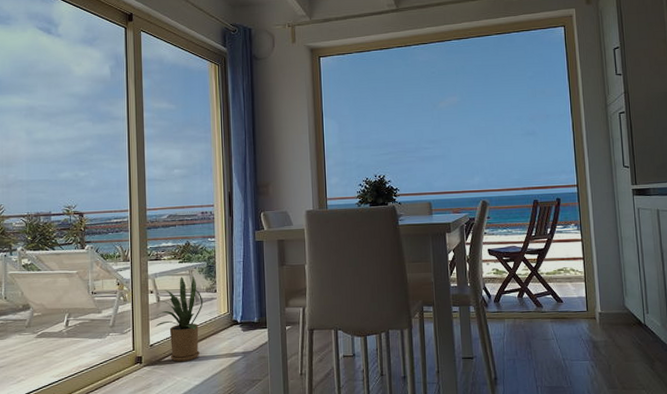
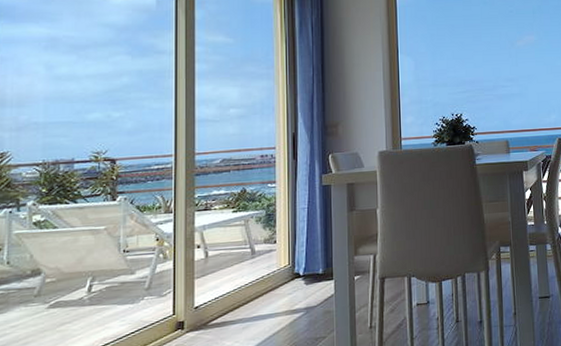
house plant: present [155,276,203,362] -> none [202,226,261,324]

